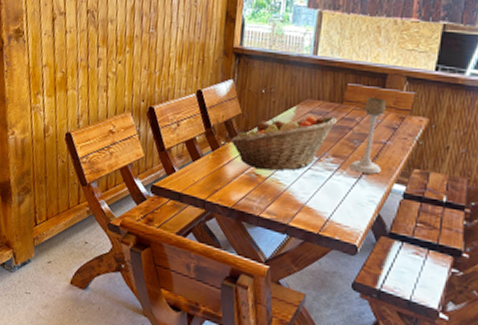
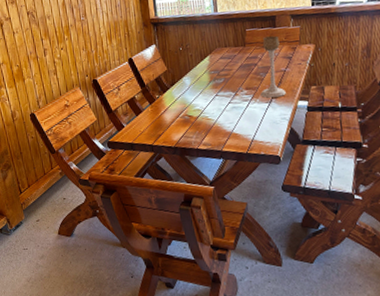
fruit basket: present [229,116,337,171] -> none [162,58,243,112]

